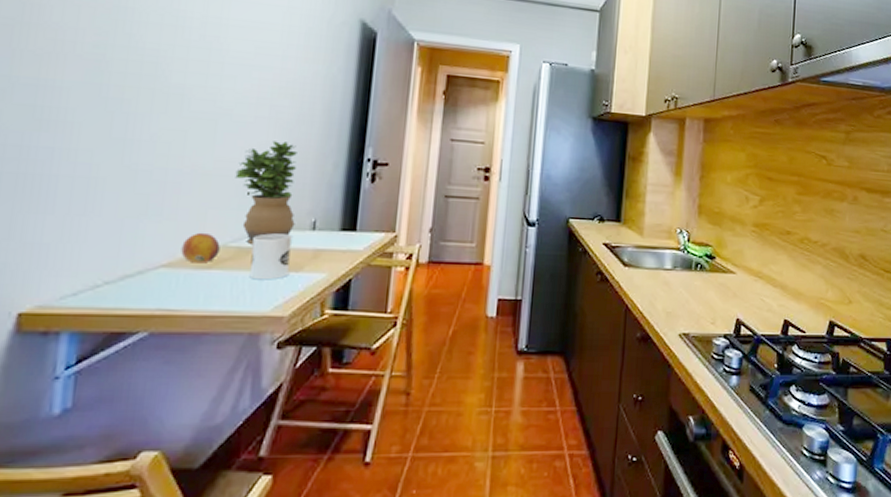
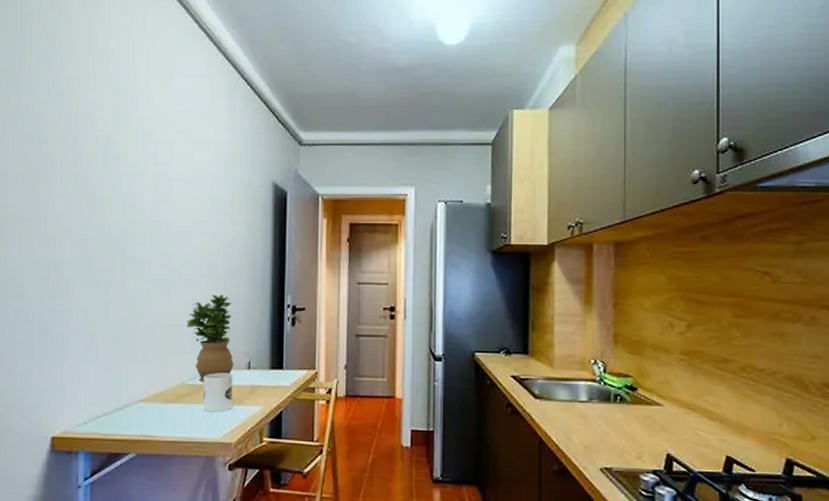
fruit: present [181,232,220,263] -> none [153,373,180,398]

